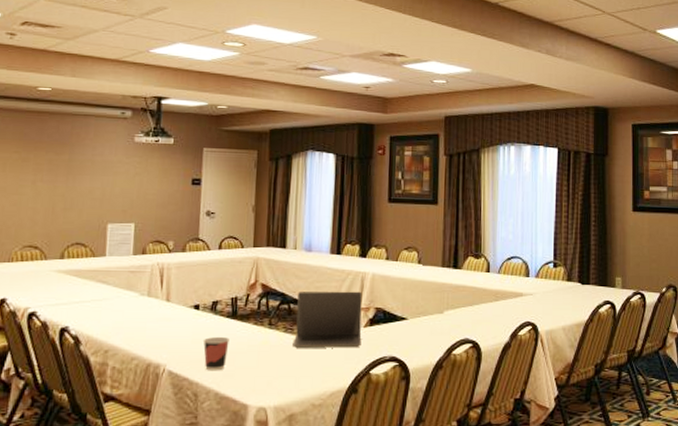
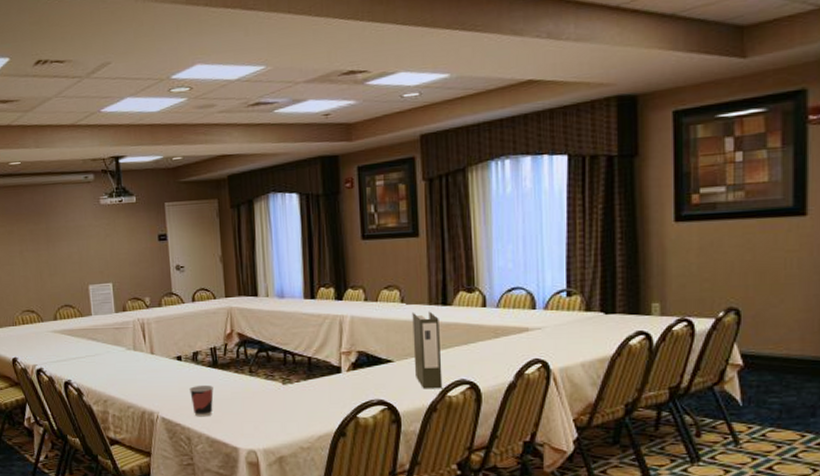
laptop computer: present [292,291,362,348] -> none [275,335,346,394]
binder: none [425,273,450,347] -> present [412,311,443,389]

